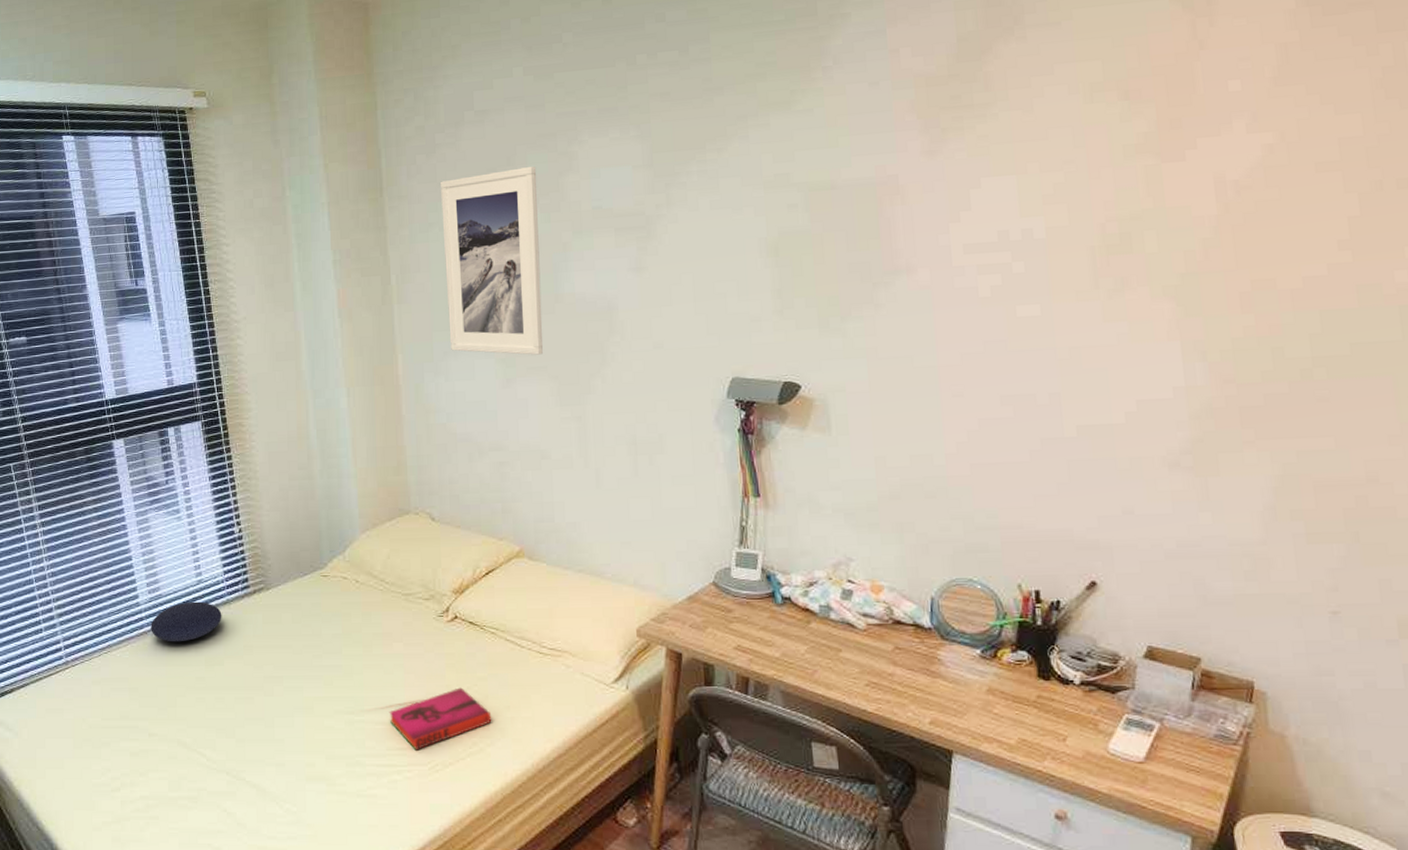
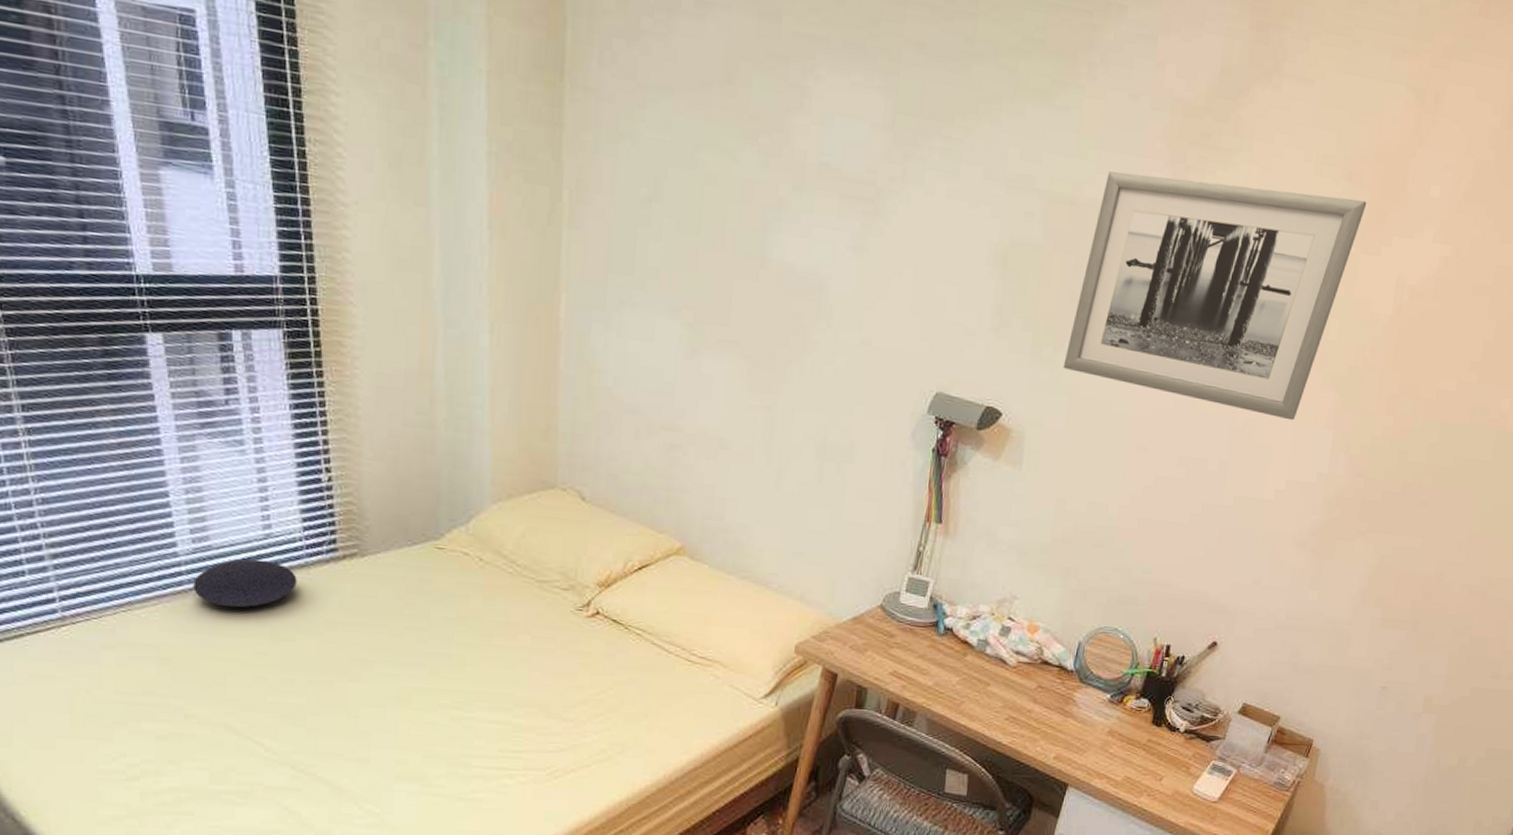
hardback book: present [389,687,492,751] -> none [505,690,626,754]
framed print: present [441,166,543,355] -> none [629,81,761,327]
wall art: none [854,113,1155,340] -> present [1063,171,1367,421]

